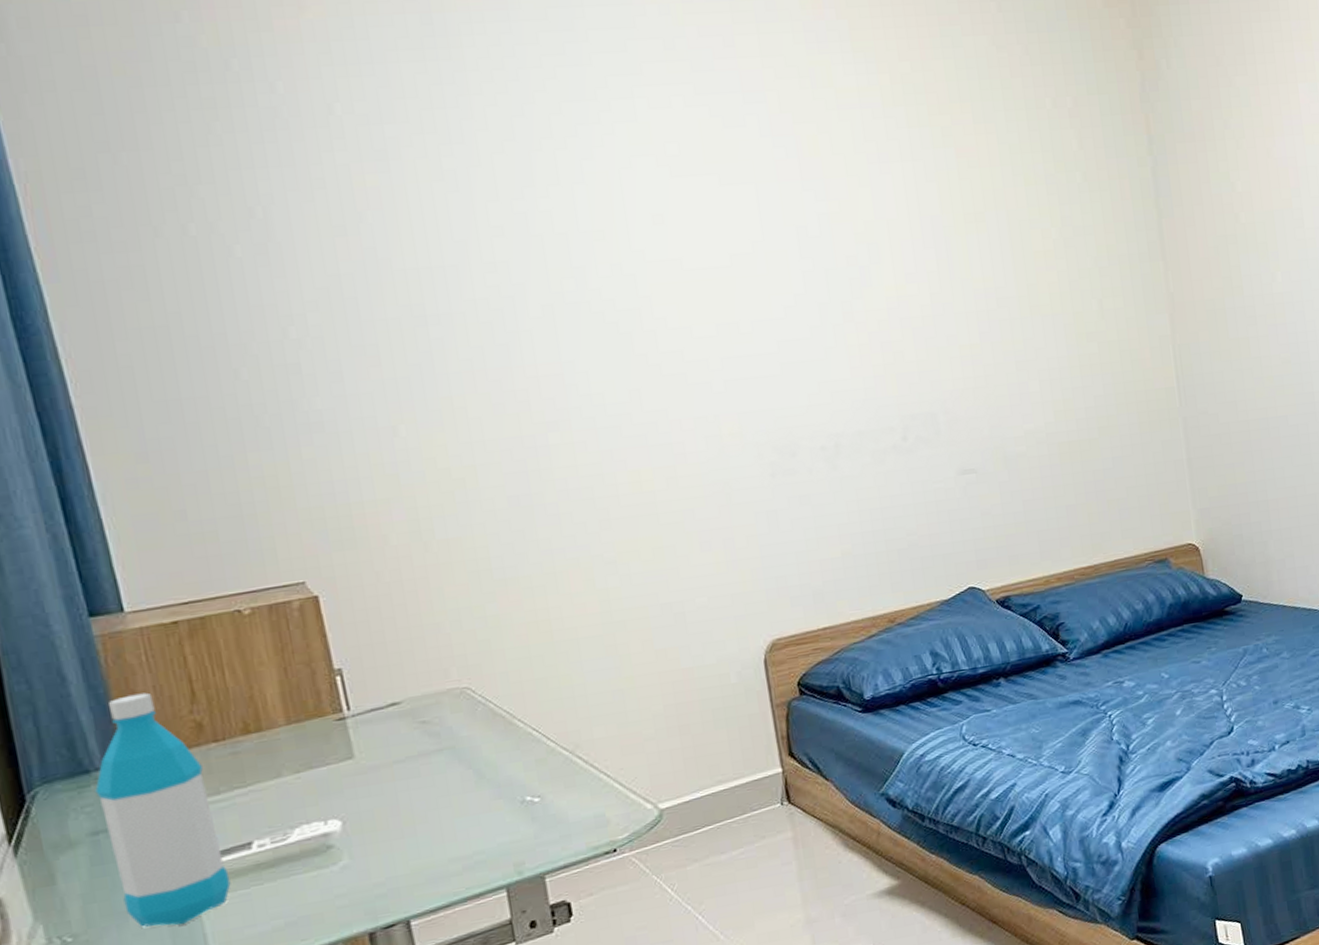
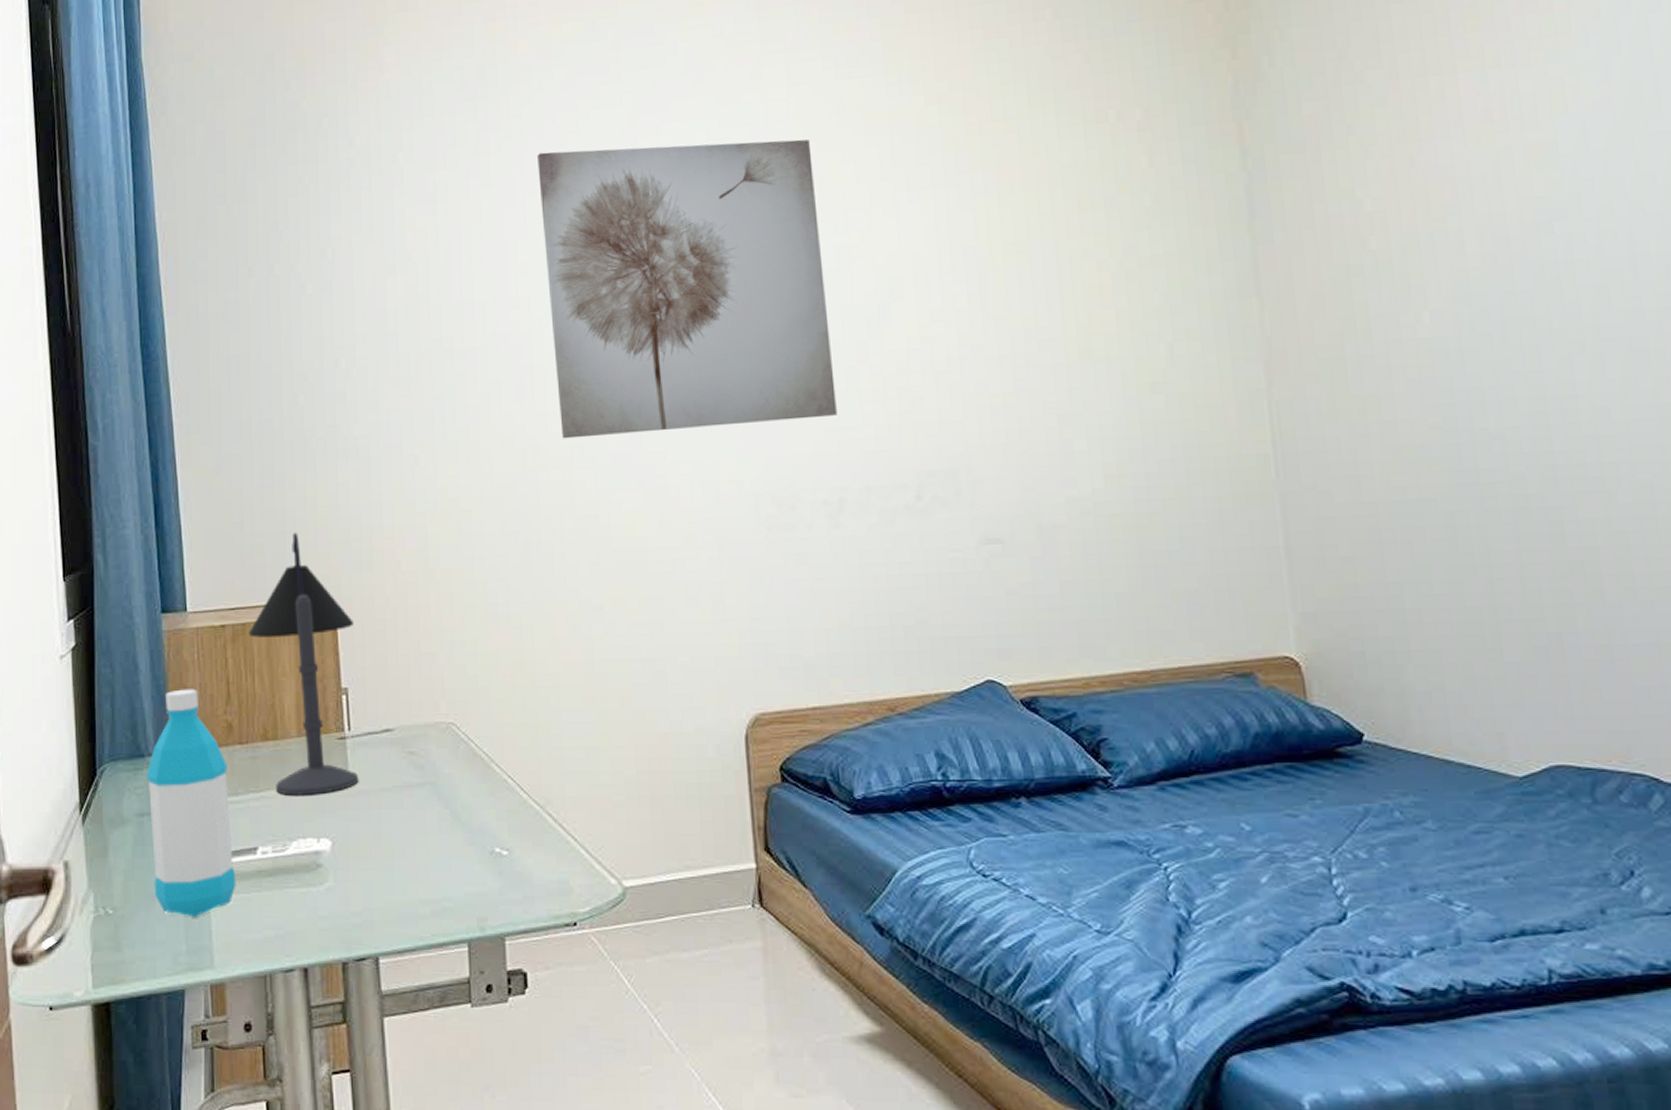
desk lamp: none [209,516,367,785] -> present [248,533,359,795]
wall art: none [502,110,828,403] -> present [537,139,837,439]

